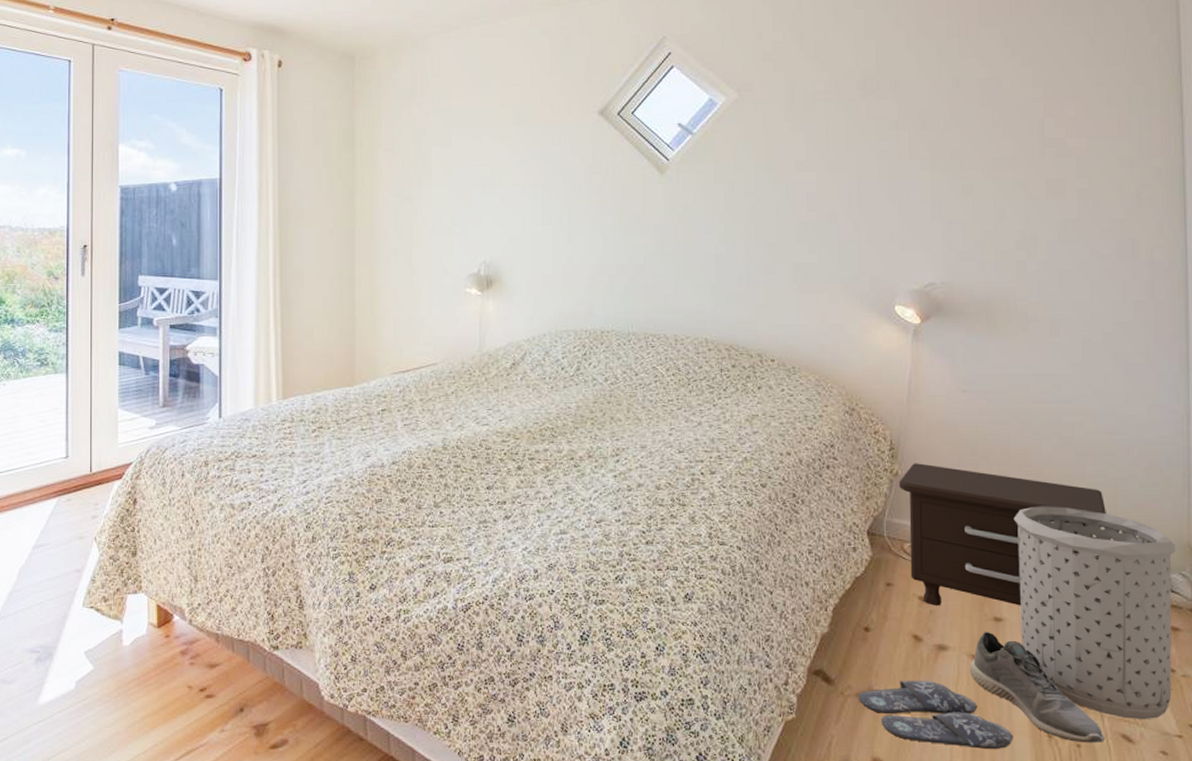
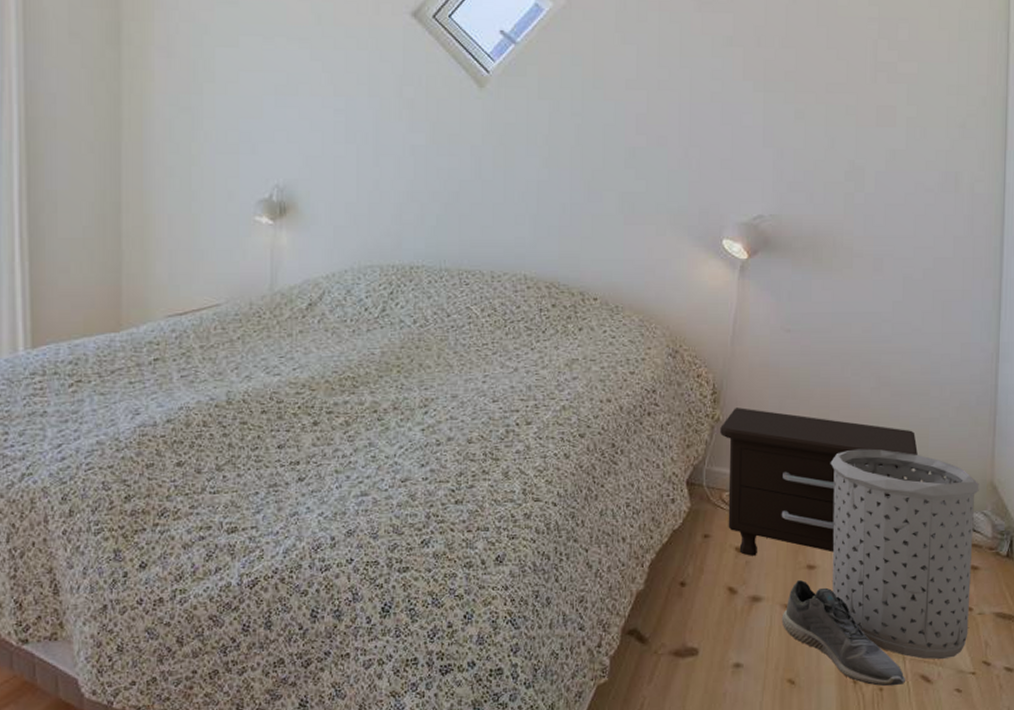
slippers: present [858,680,1013,750] -> none [671,633,821,700]

